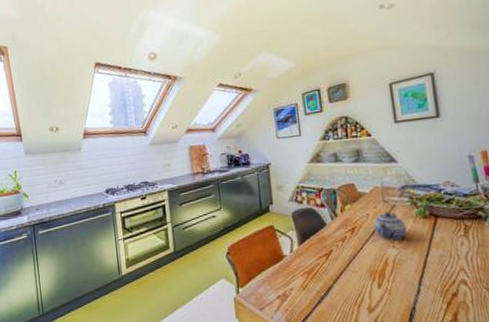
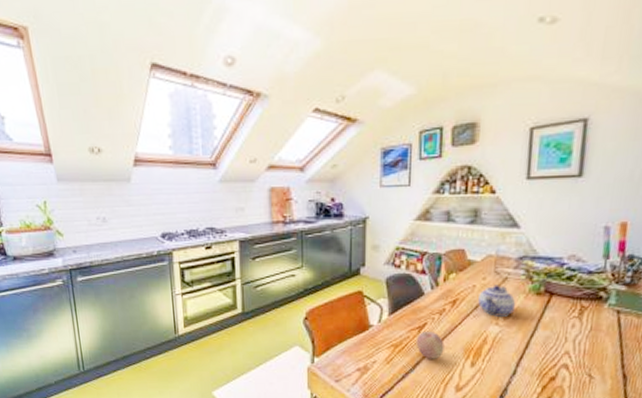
fruit: none [325,258,352,283] -> present [416,332,445,359]

